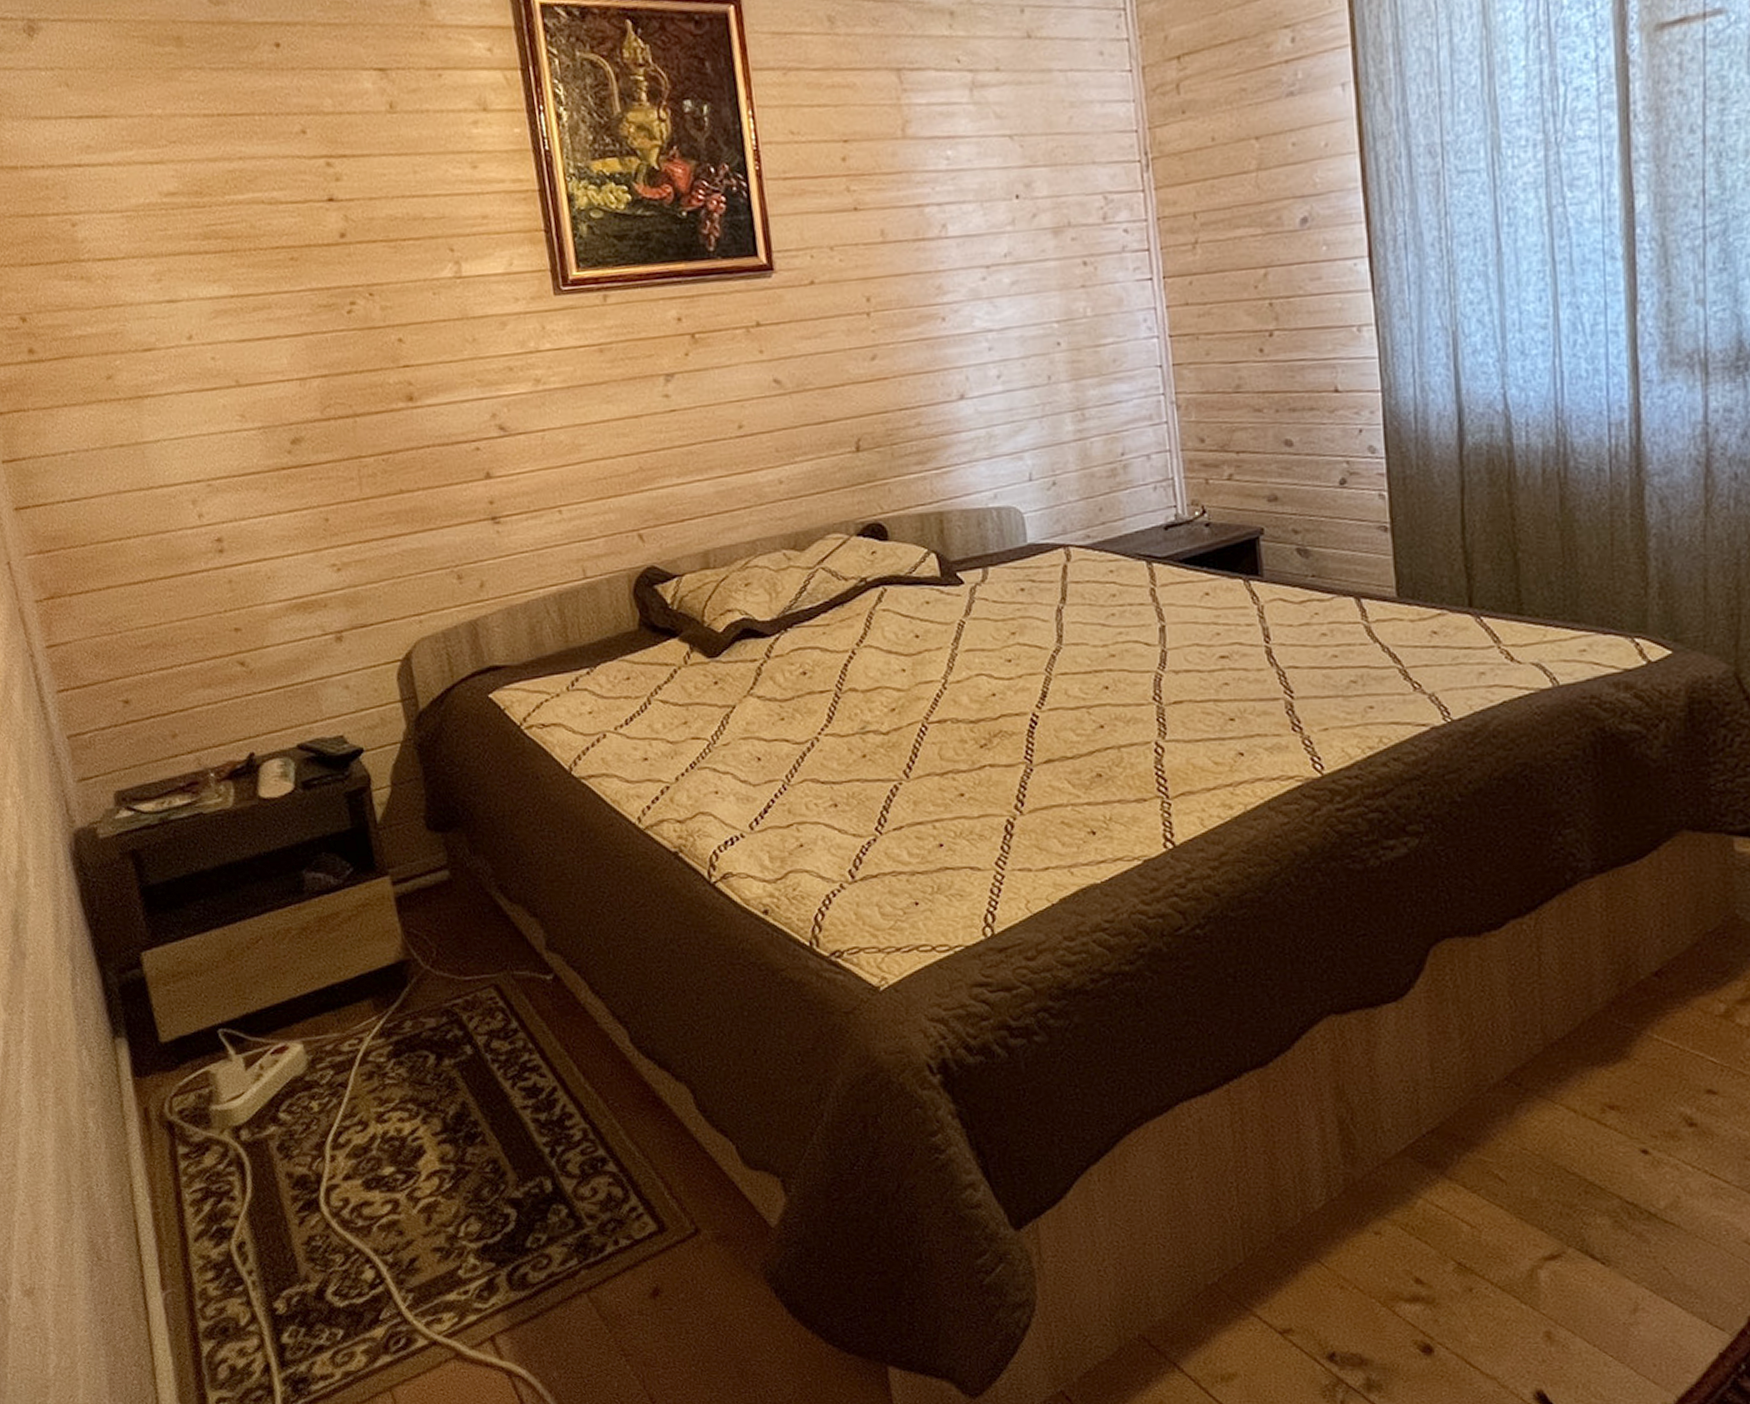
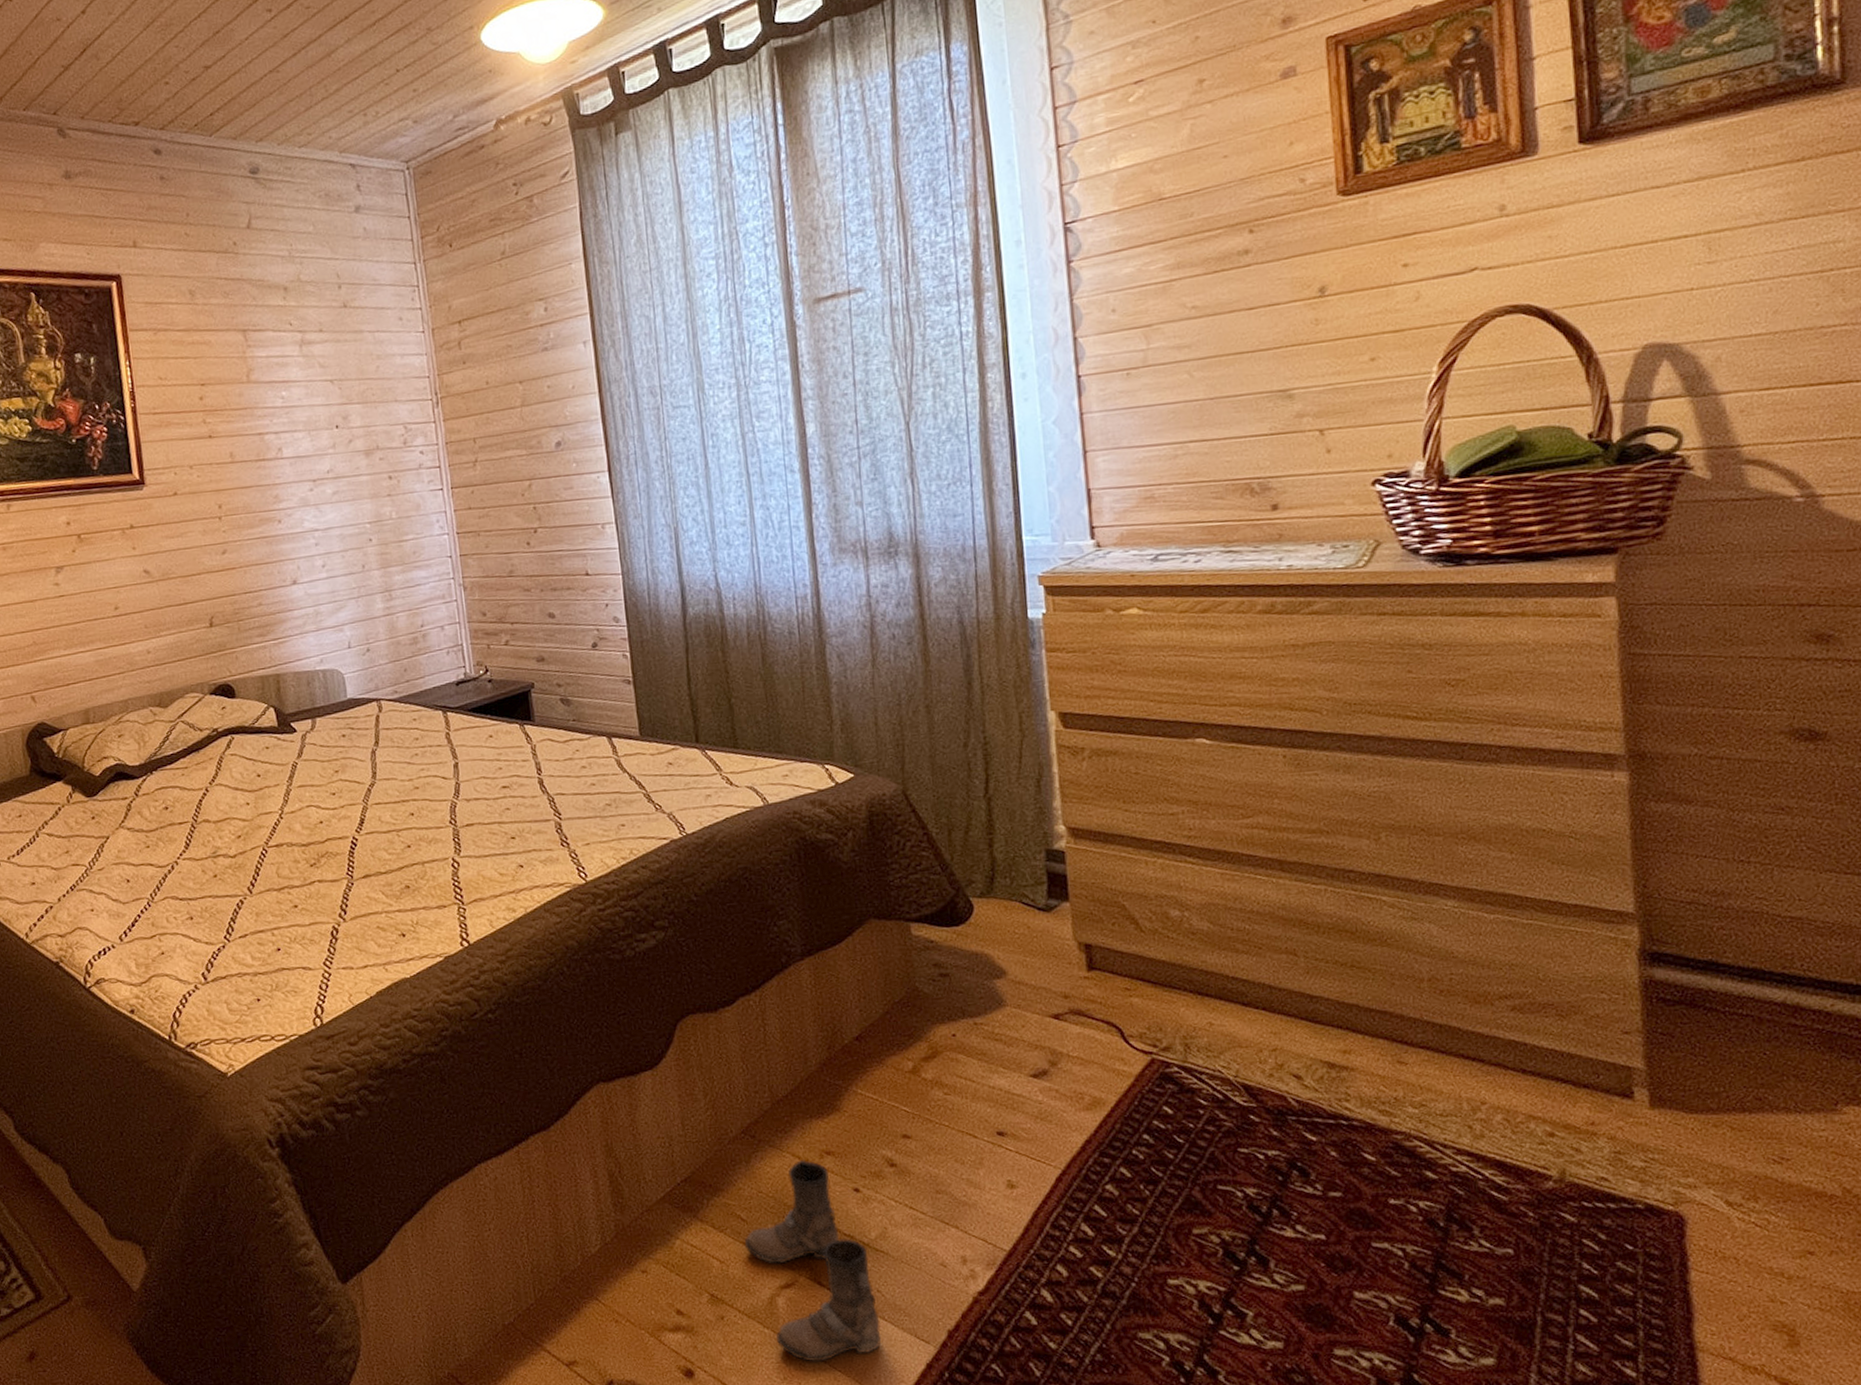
boots: none [1501,1114,1665,1345] -> present [744,1160,882,1362]

